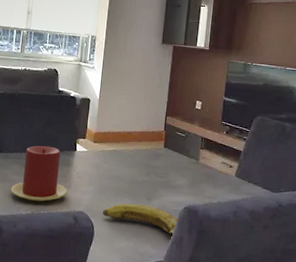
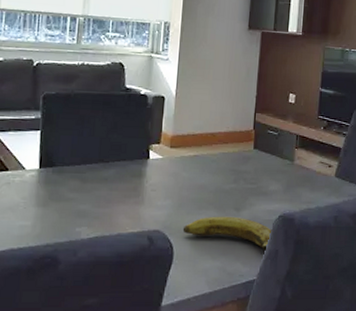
candle: present [10,145,68,202] -> none [67,155,140,222]

